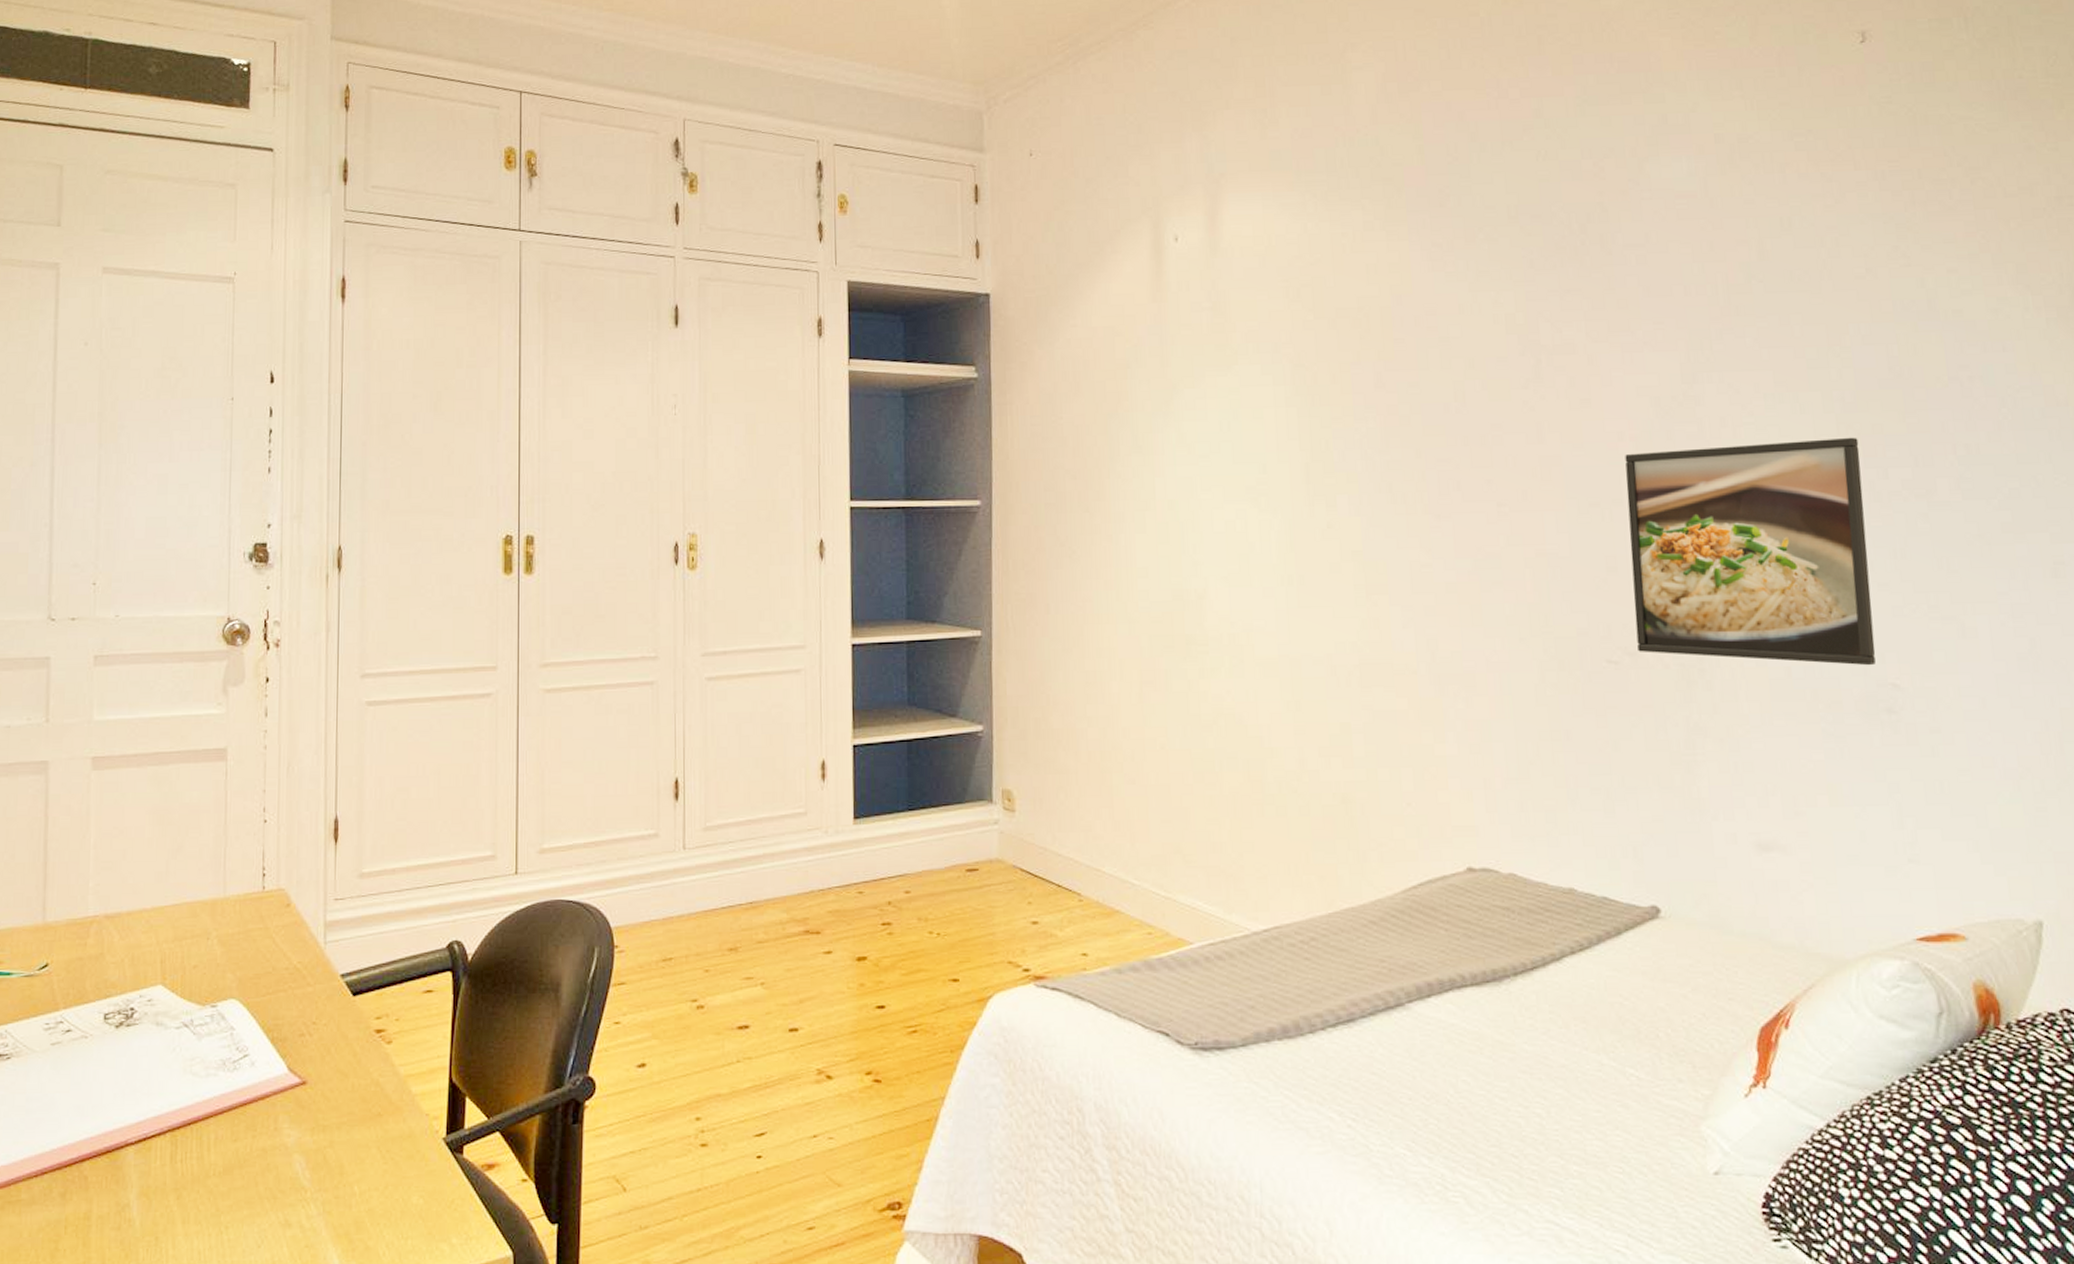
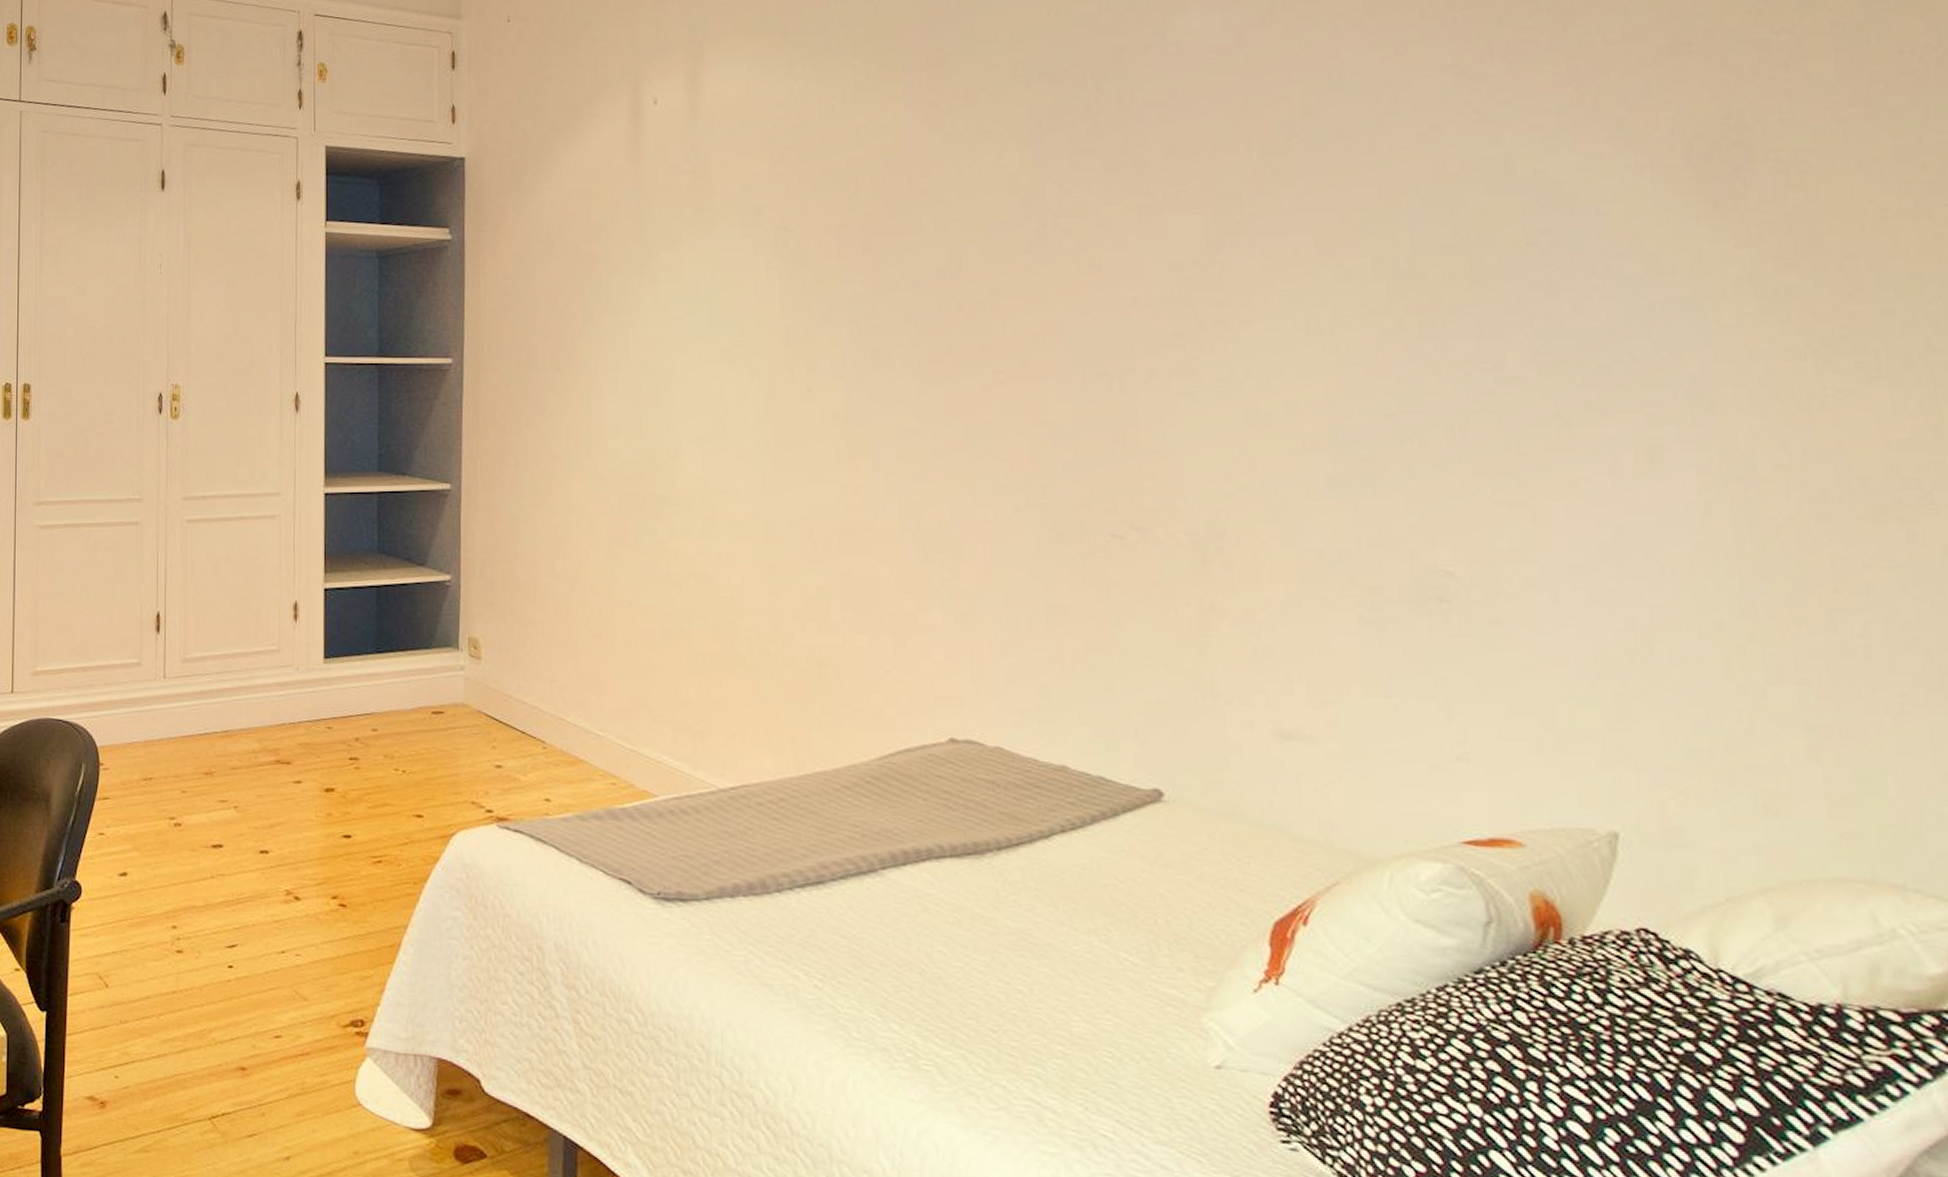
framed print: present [1625,437,1876,666] -> none [1138,306,1426,551]

